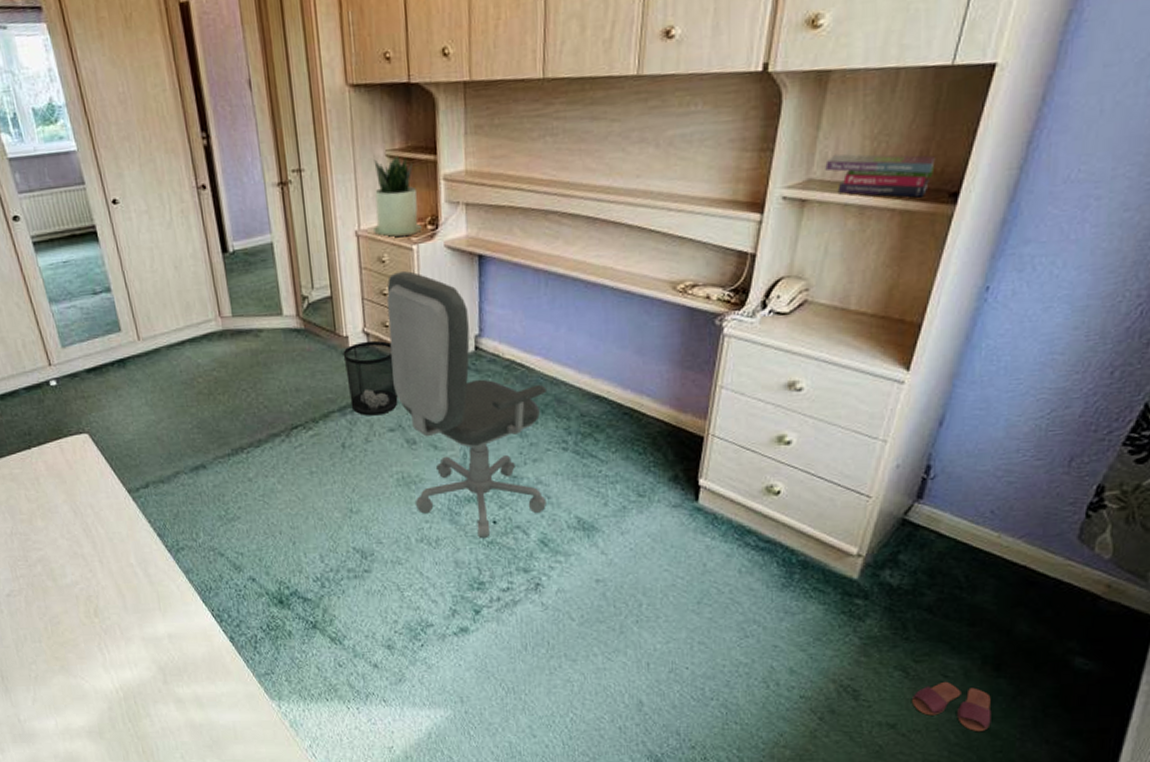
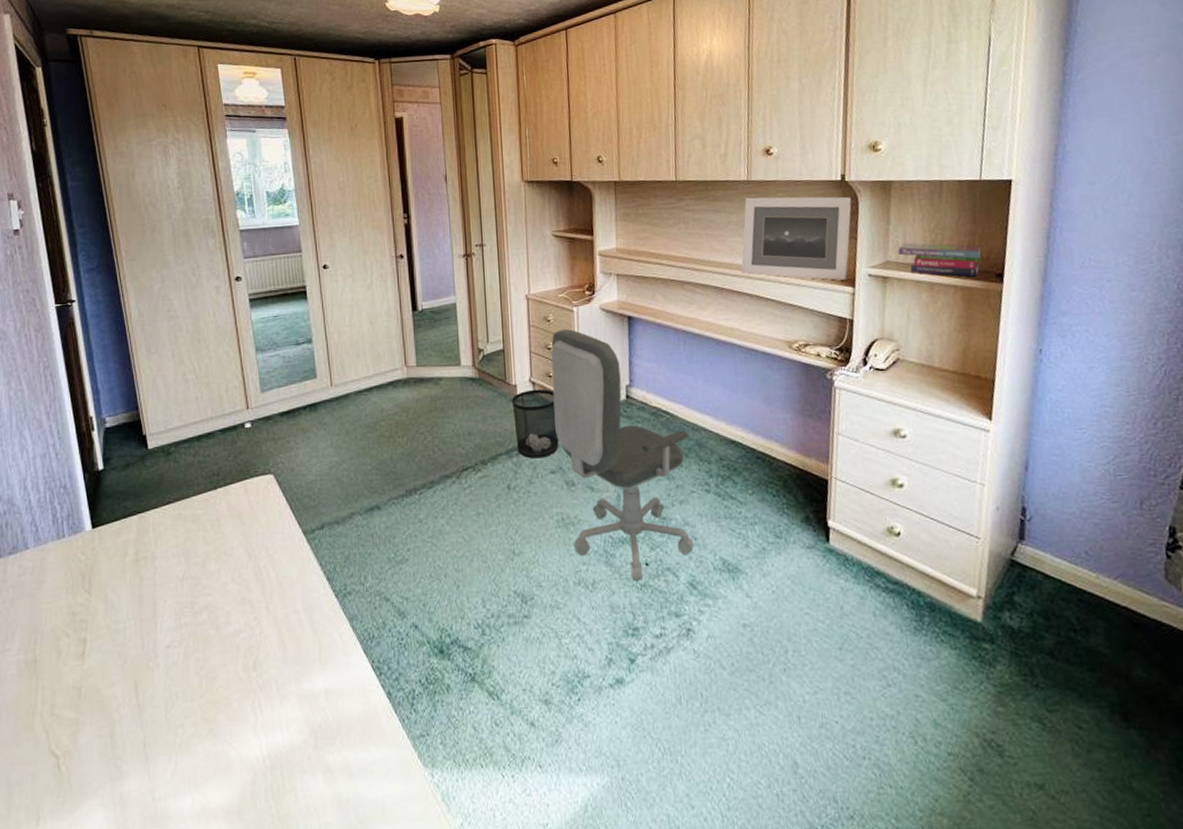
planter: present [372,155,422,238] -> none [540,235,581,301]
picture frame: none [620,94,772,206] -> present [741,196,852,281]
slippers: present [912,681,992,732] -> none [1053,733,1133,793]

